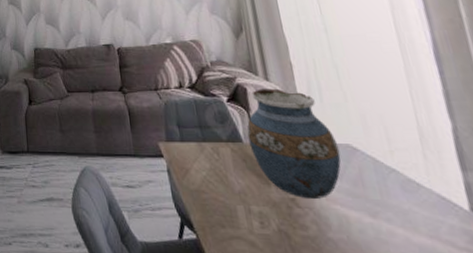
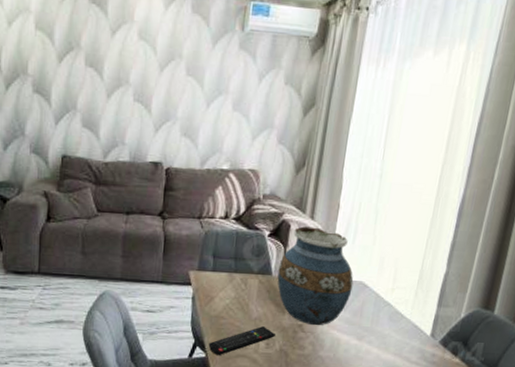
remote control: none [196,201,268,236] -> present [208,326,275,355]

